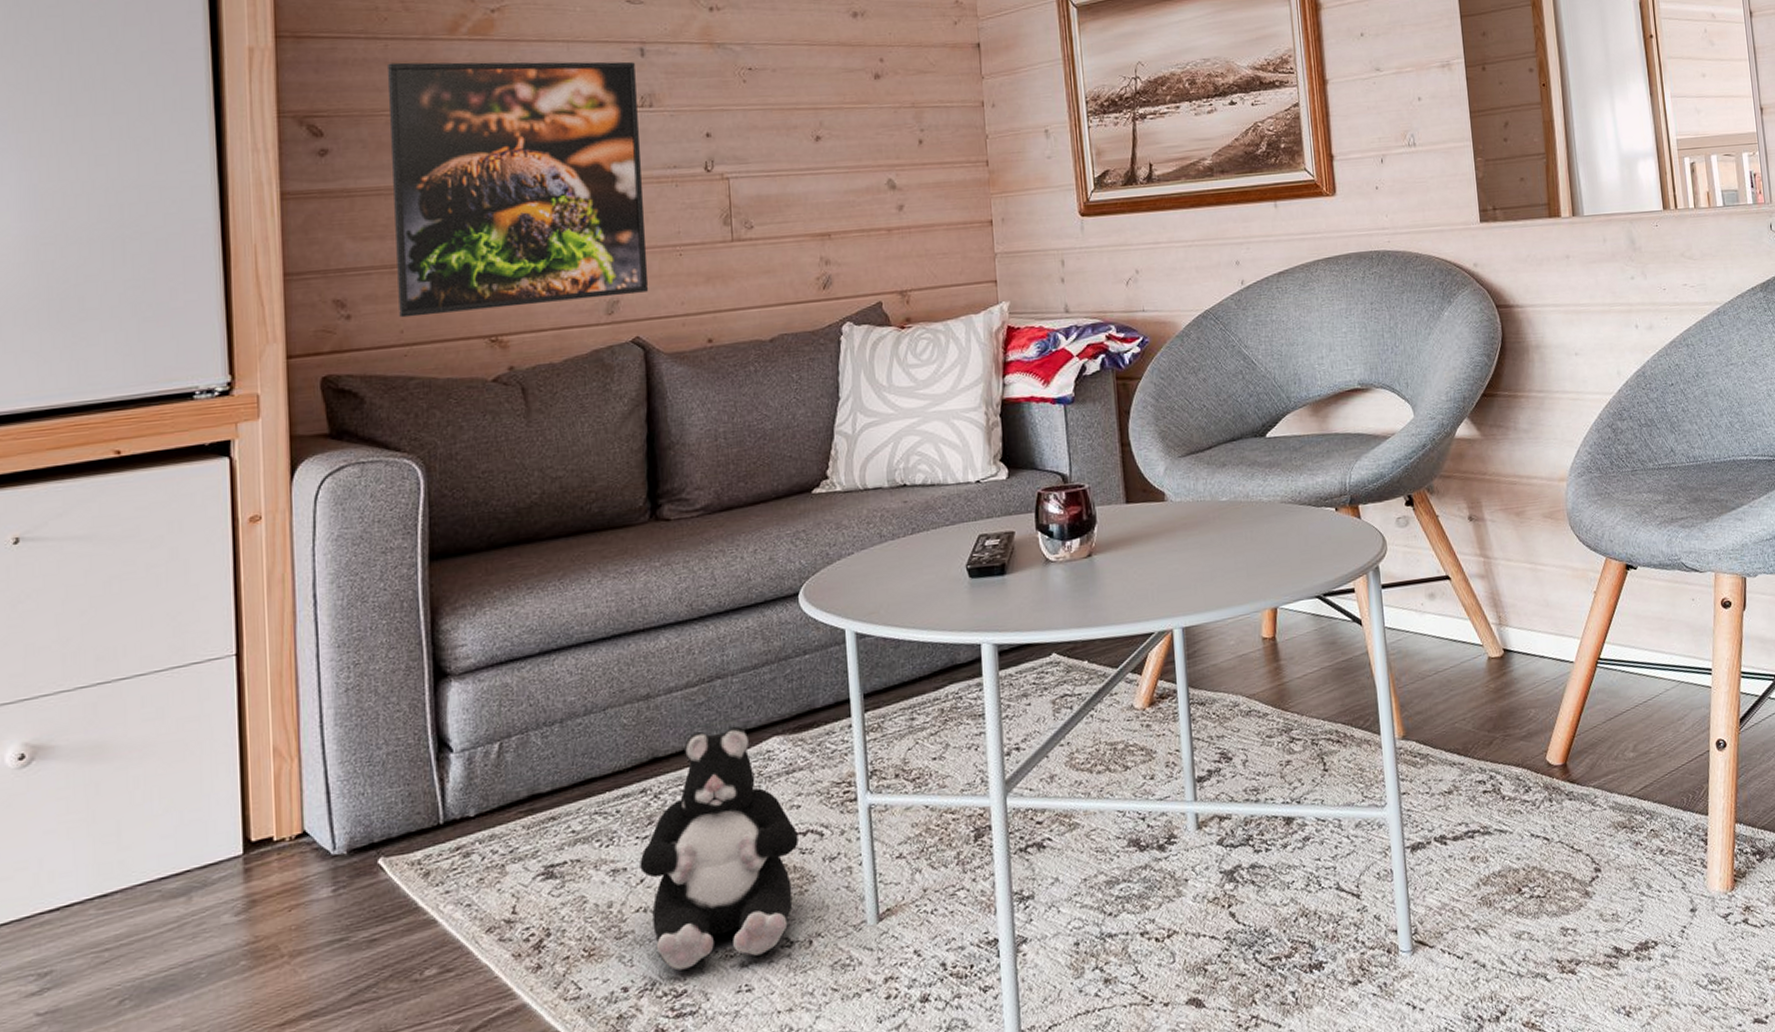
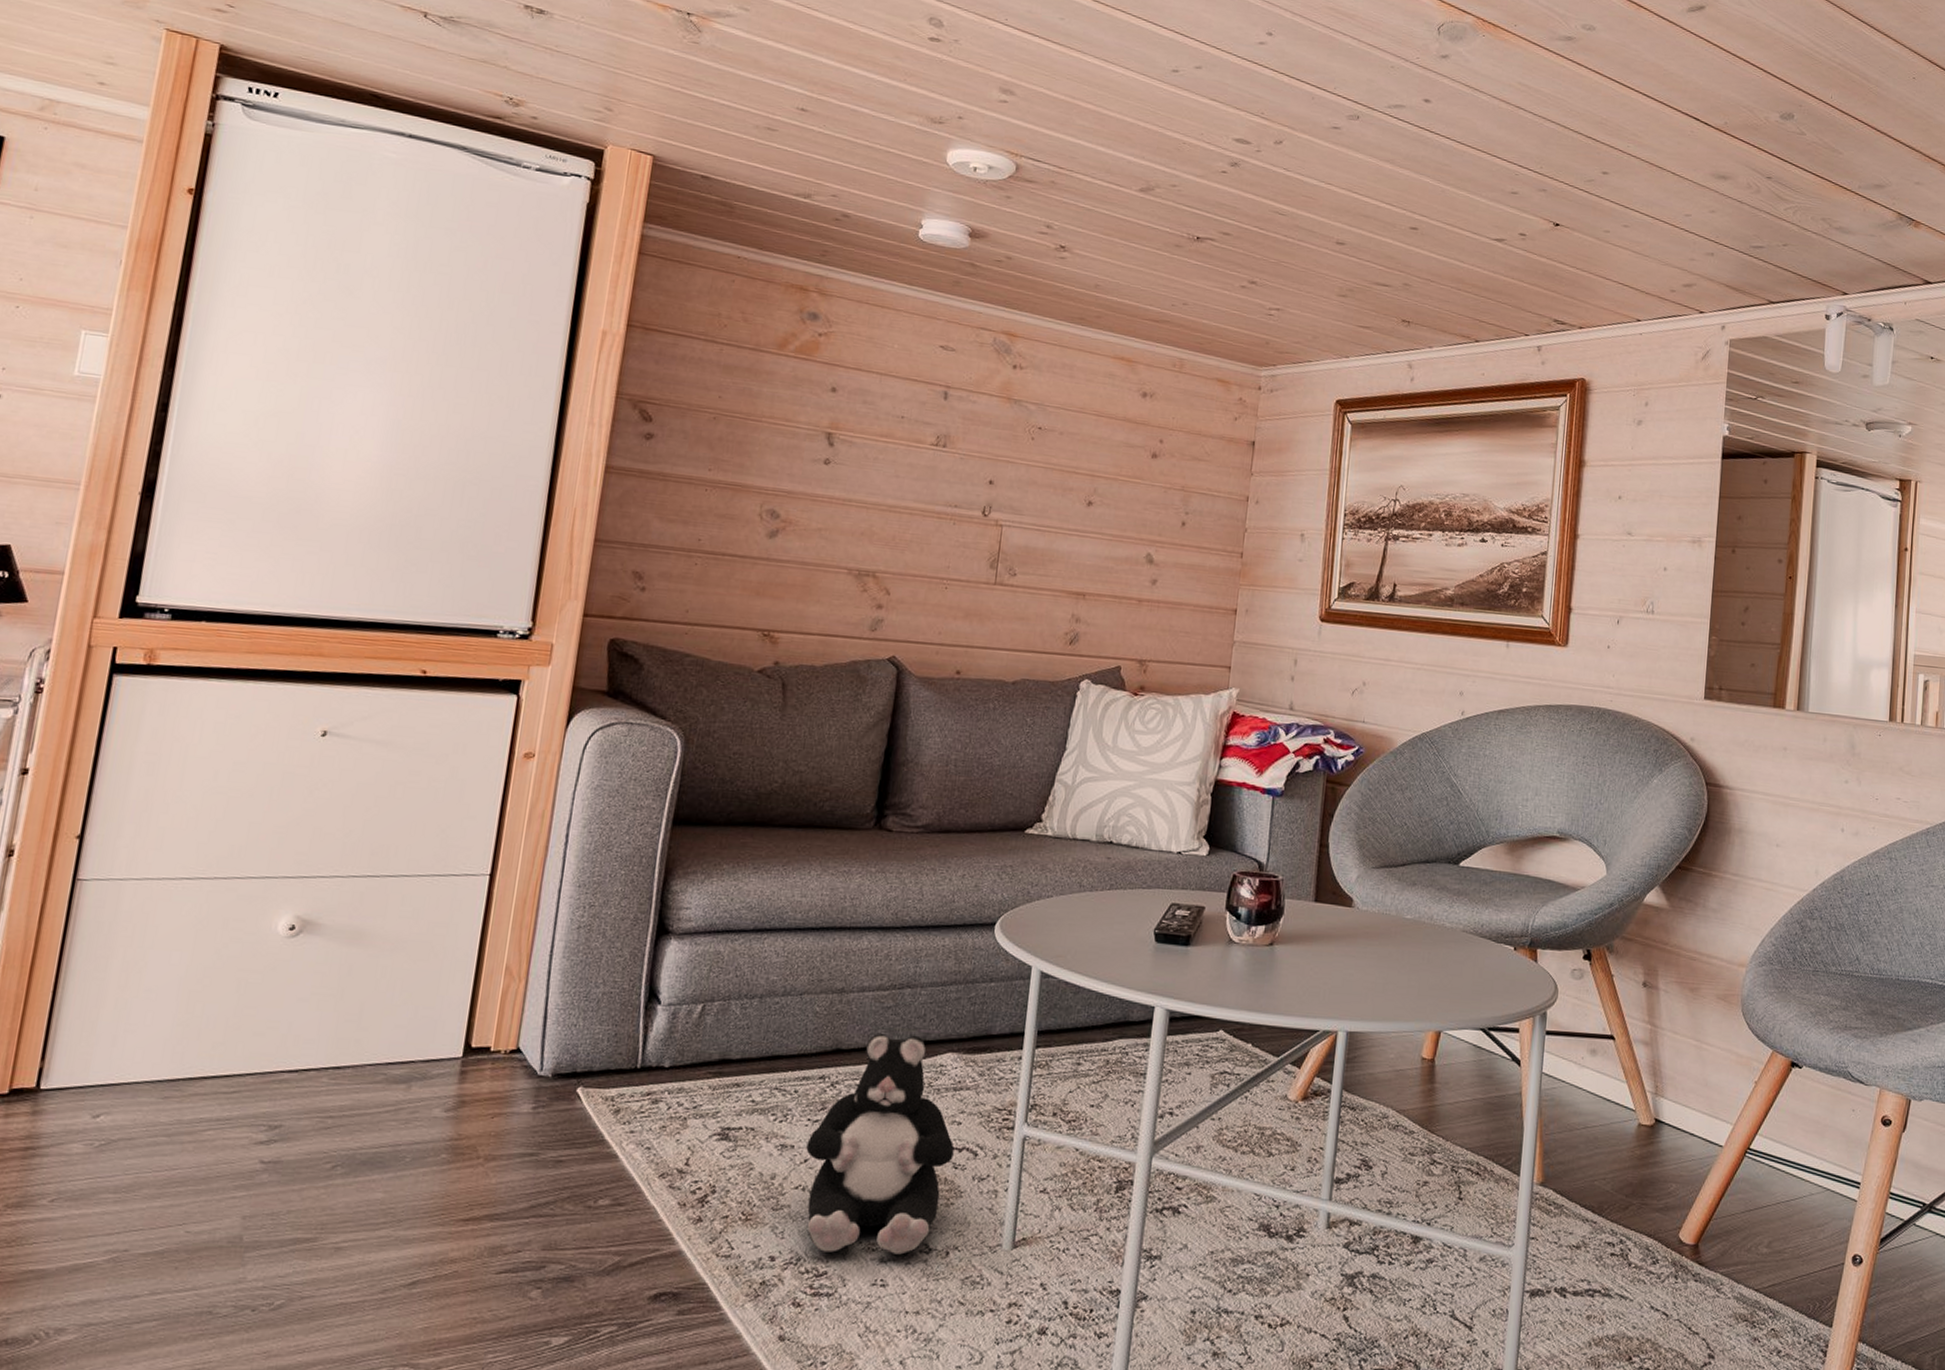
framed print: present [388,61,649,318] -> none [687,366,937,616]

